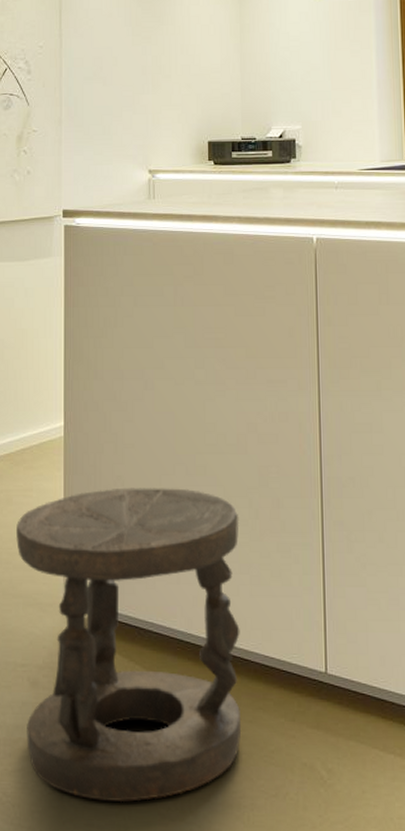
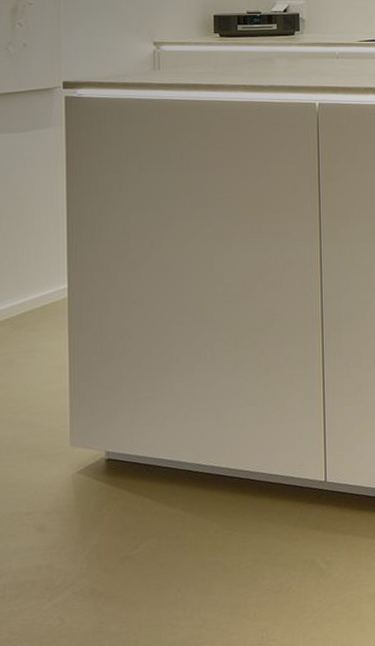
stool: present [16,487,241,803] -> none [19,336,247,623]

